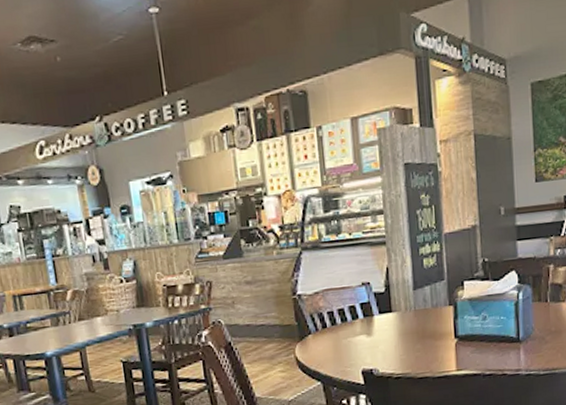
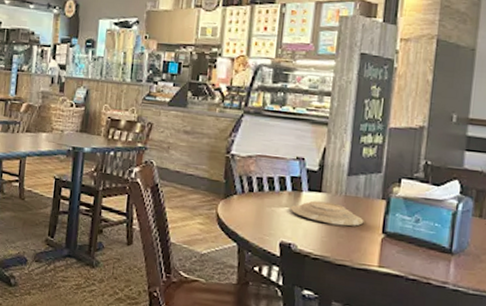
plate: none [365,319,437,342] -> present [290,200,364,227]

